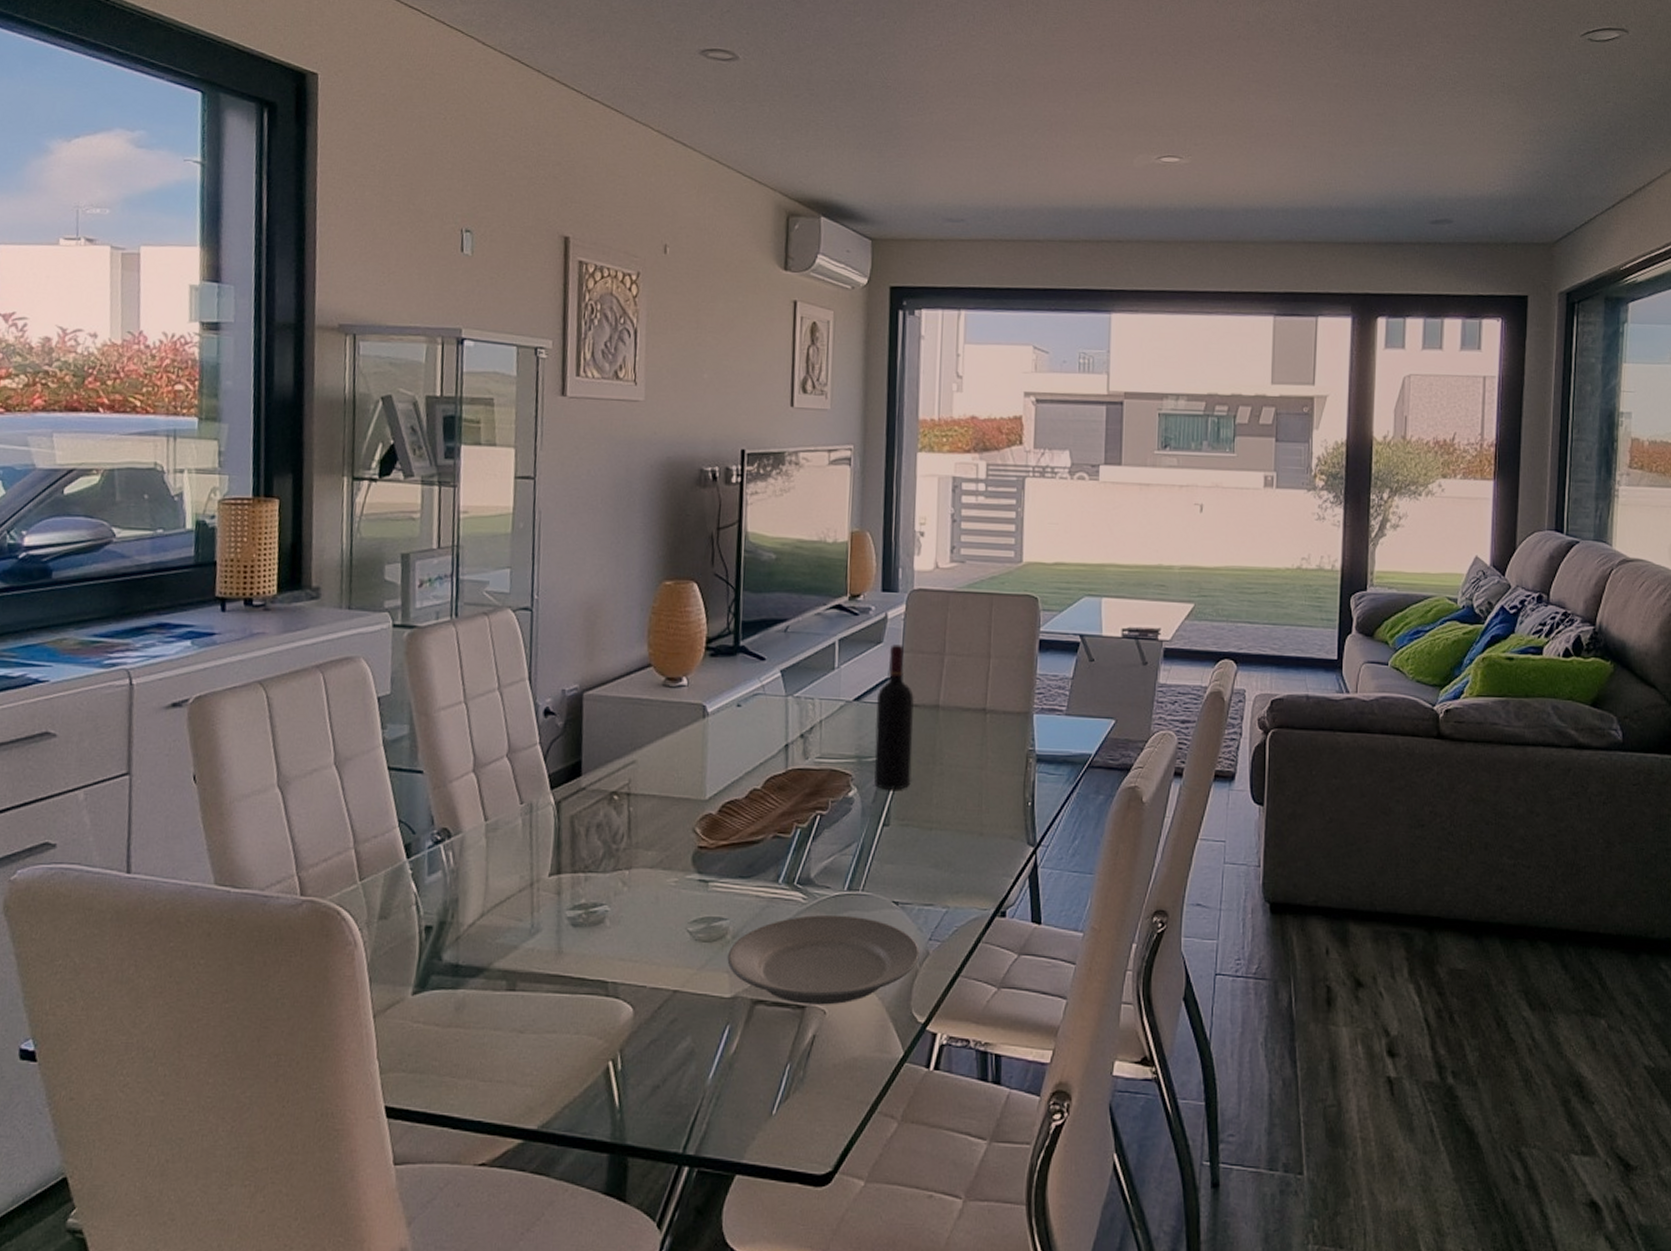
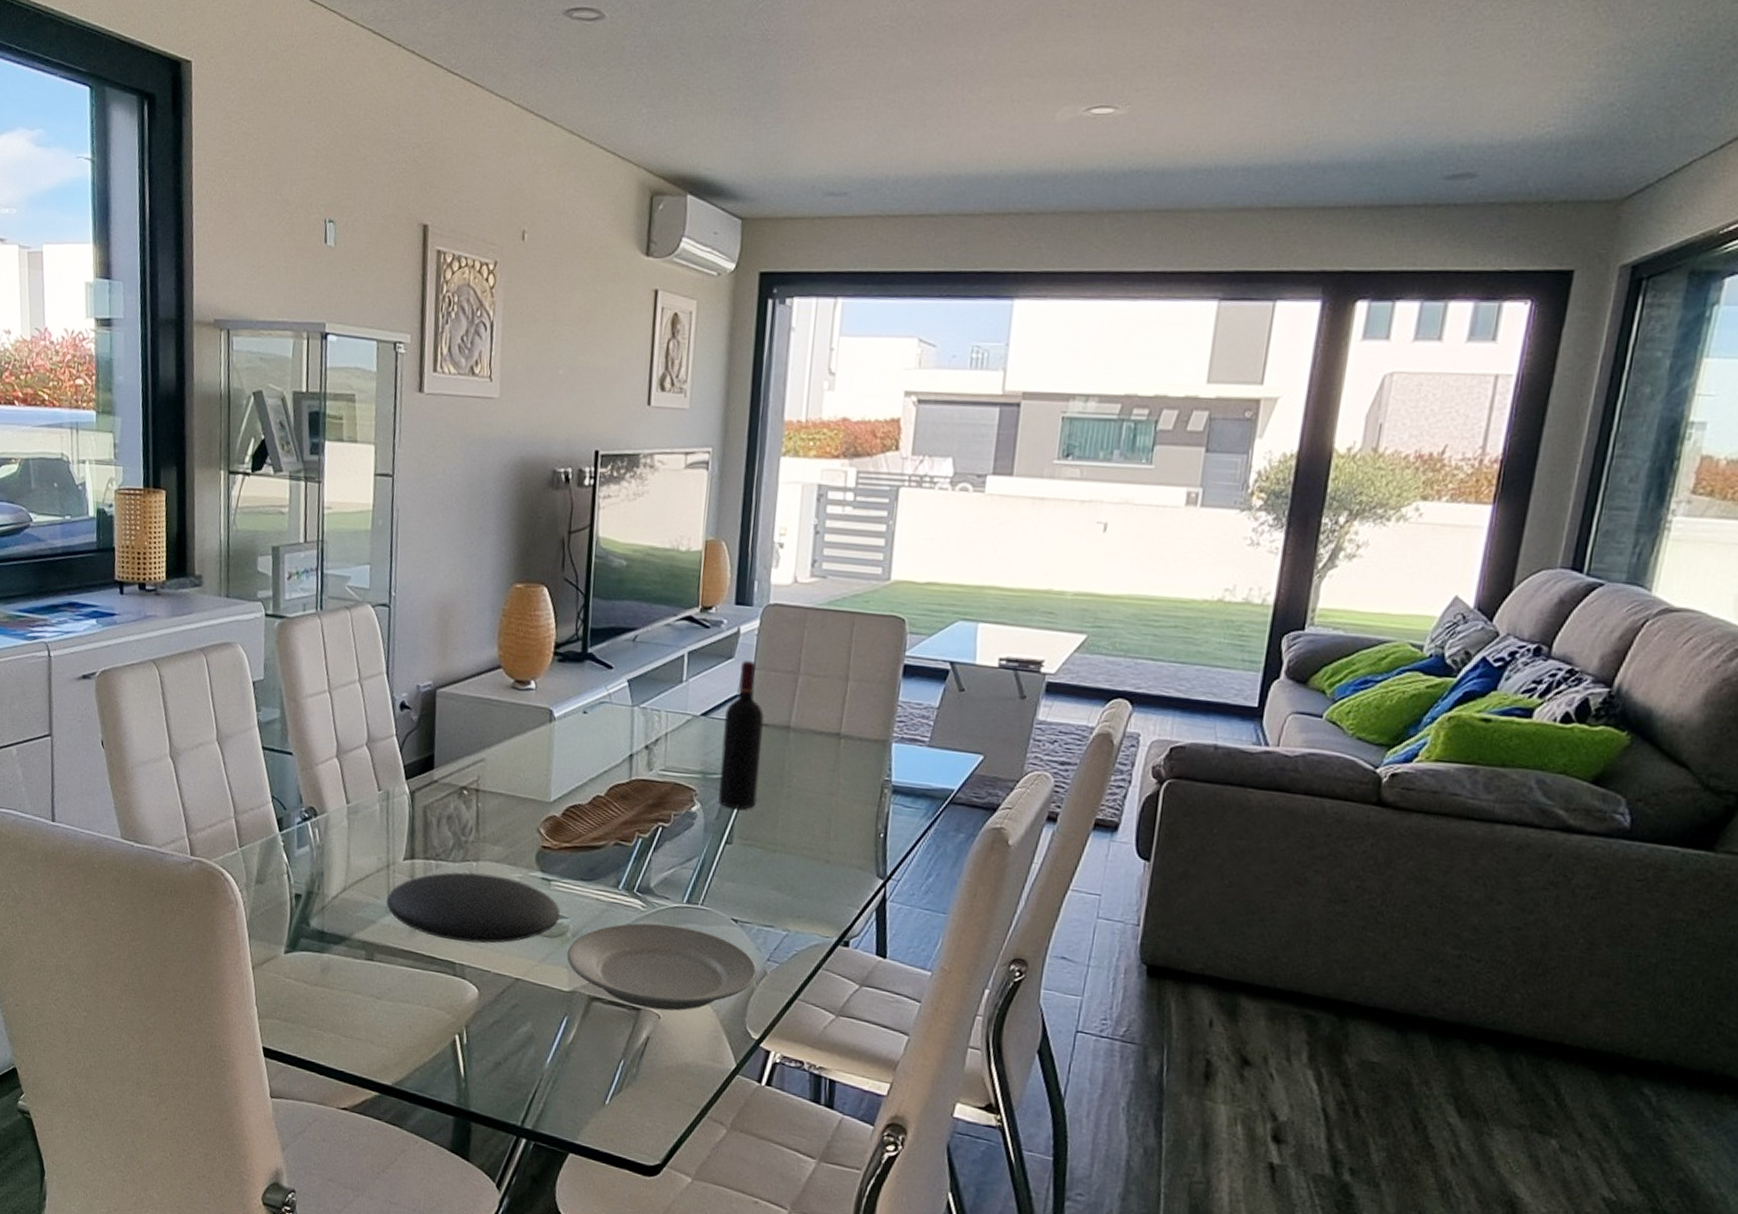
plate: none [530,881,720,958] -> present [386,872,561,944]

